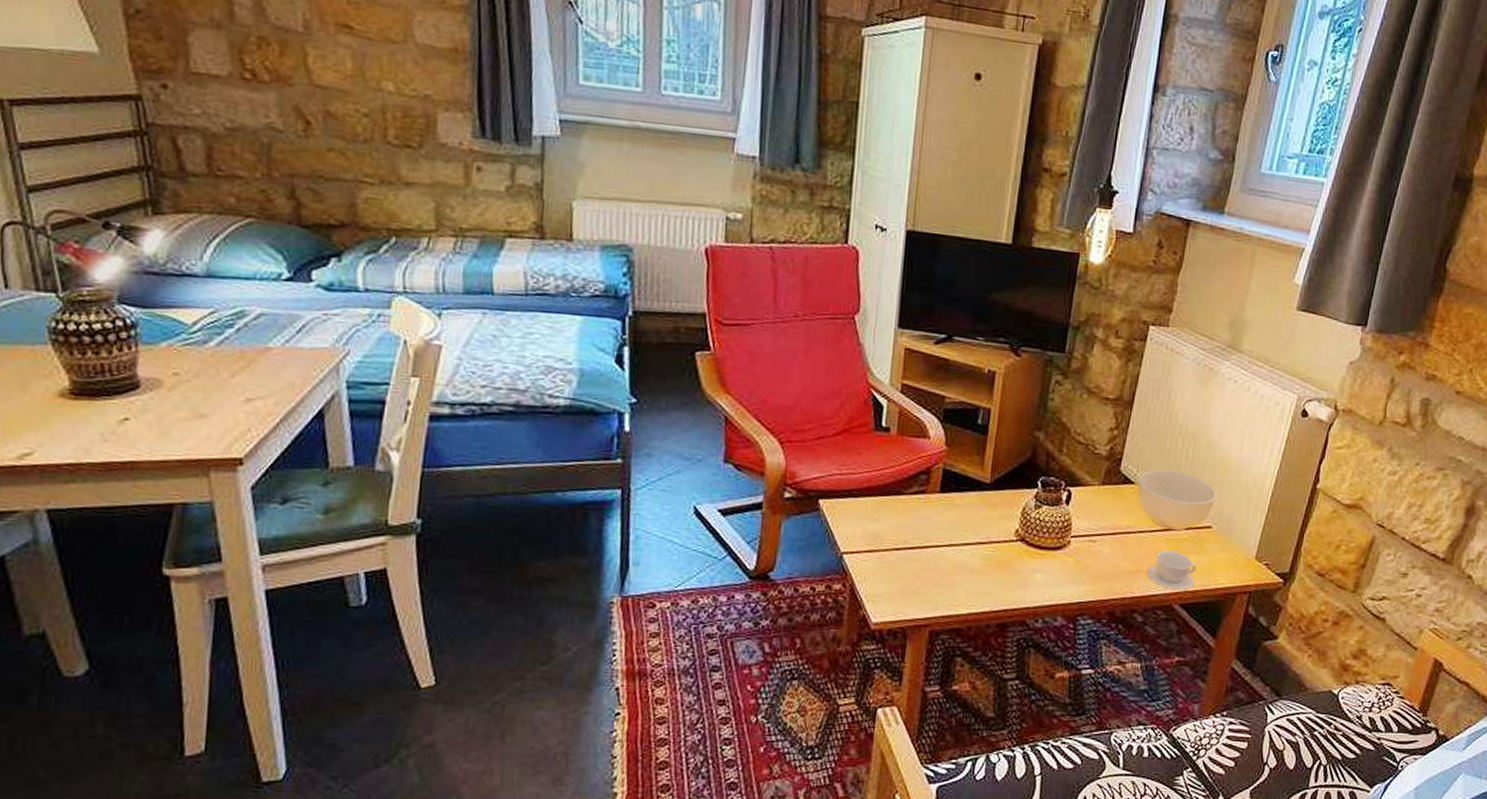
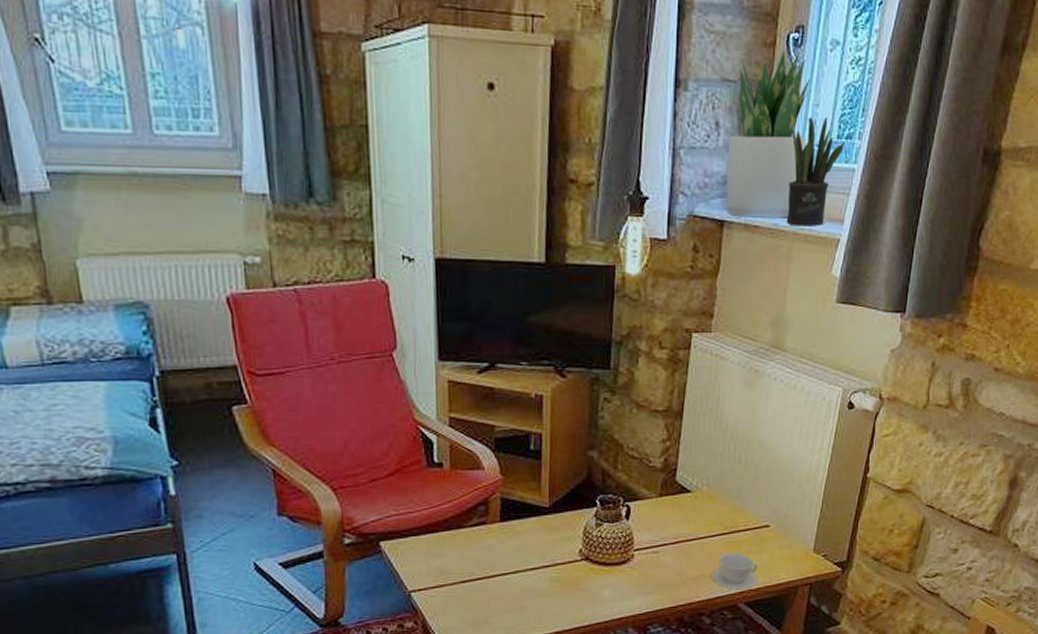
bowl: present [1137,469,1217,531] -> none [694,474,772,534]
planter: none [1193,66,1287,224] -> present [726,50,811,218]
potted plant: none [1252,129,1317,234] -> present [786,116,845,227]

